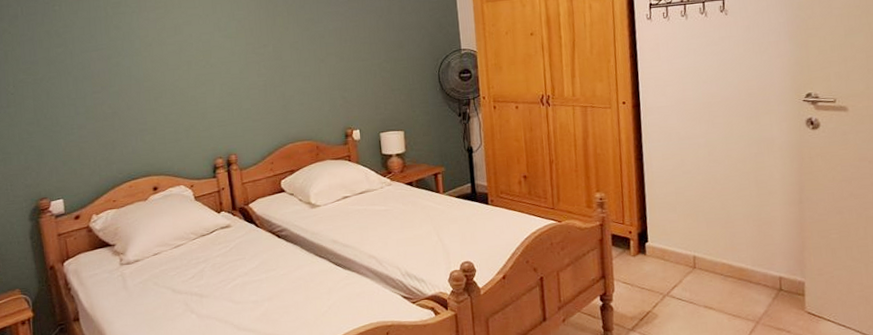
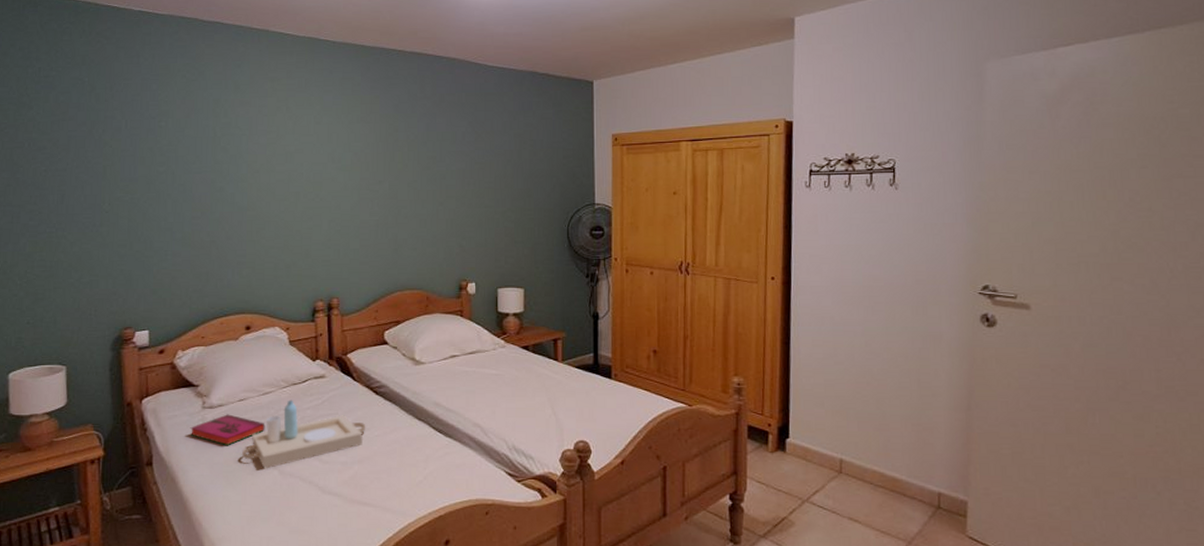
hardback book: none [110,268,180,297] -> present [190,414,265,446]
serving tray: none [160,249,272,314] -> present [241,400,366,469]

